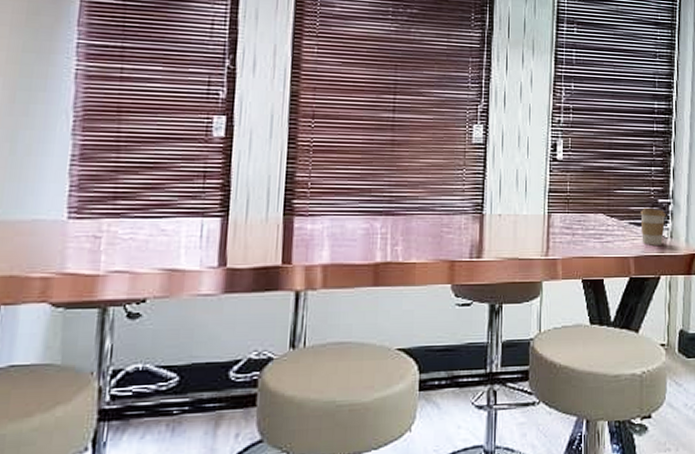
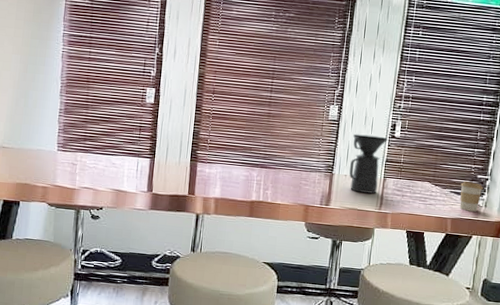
coffee maker: none [504,159,548,236] -> present [349,134,388,194]

